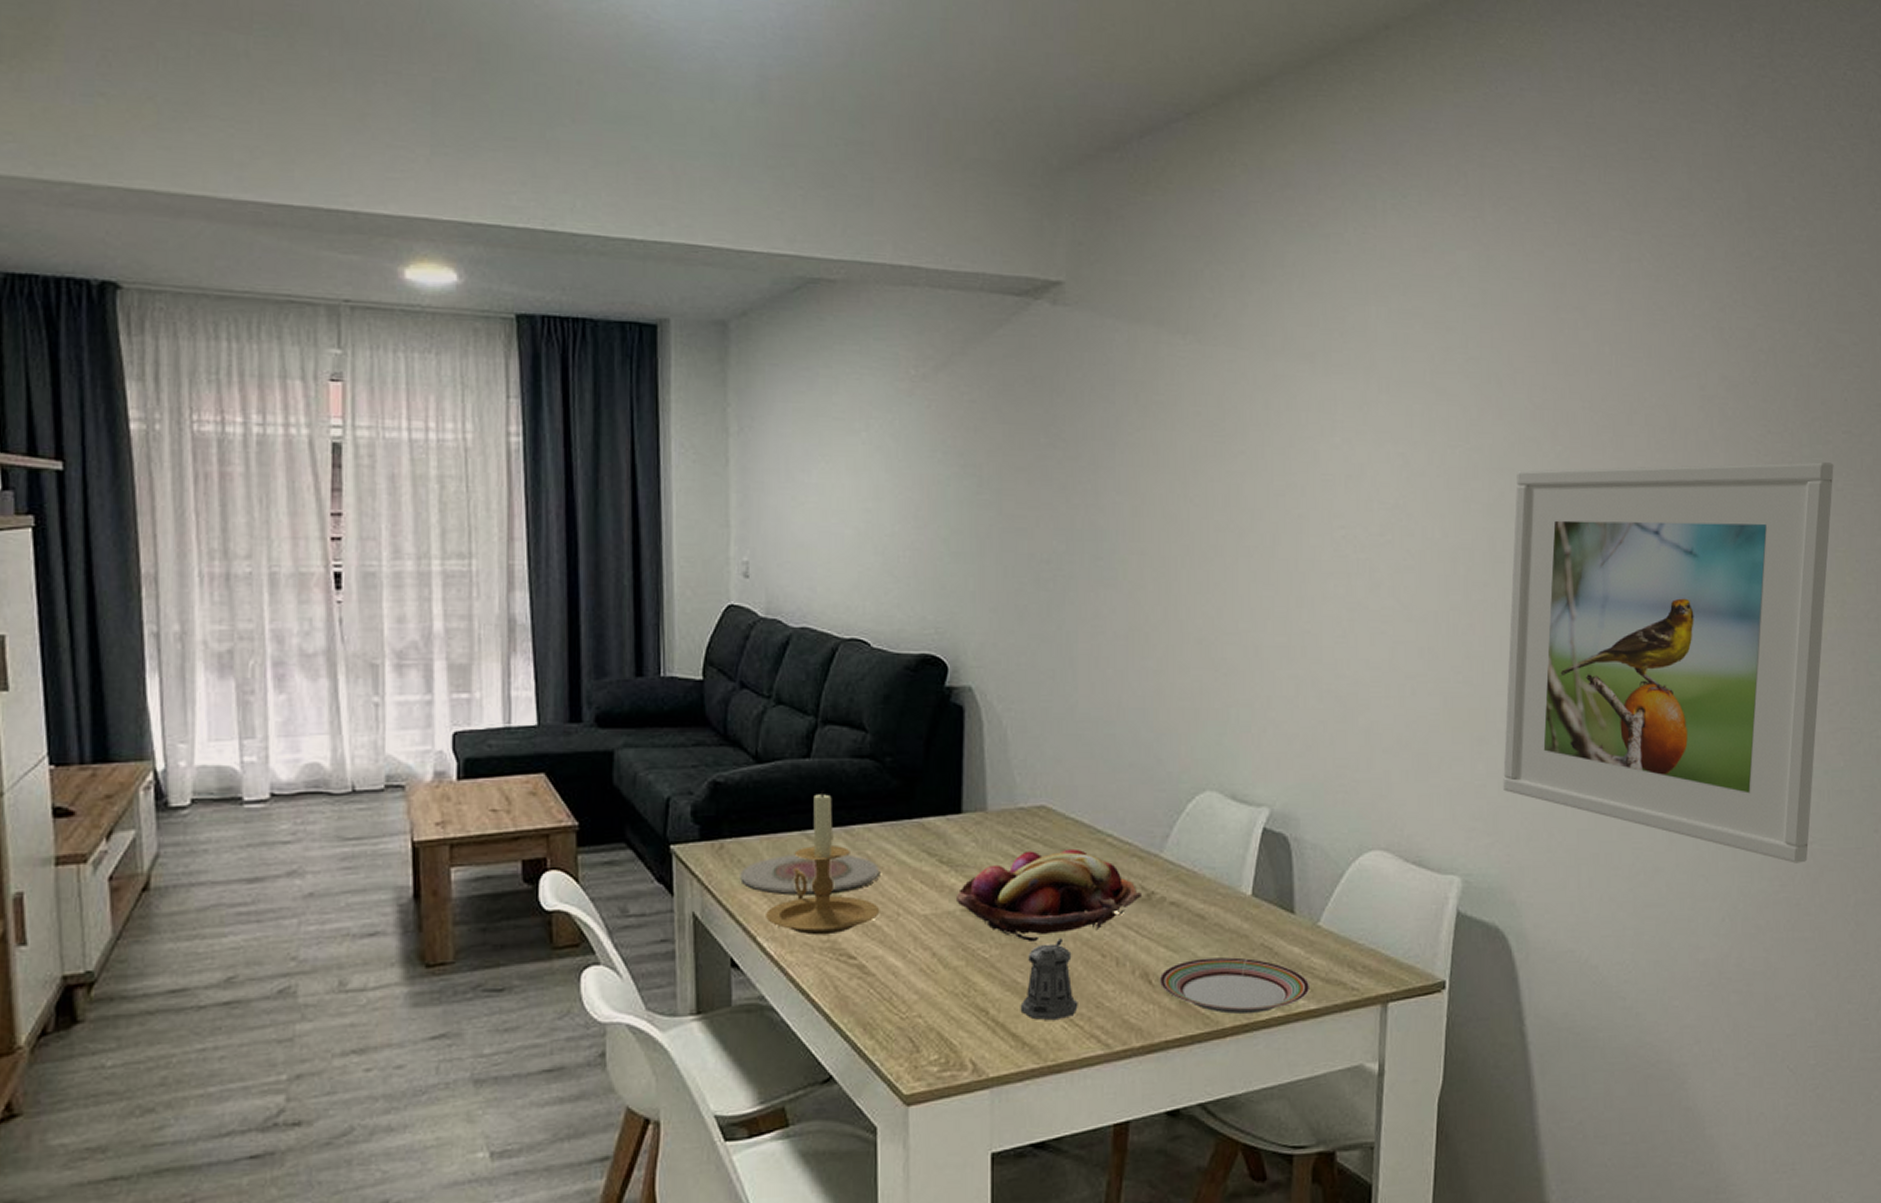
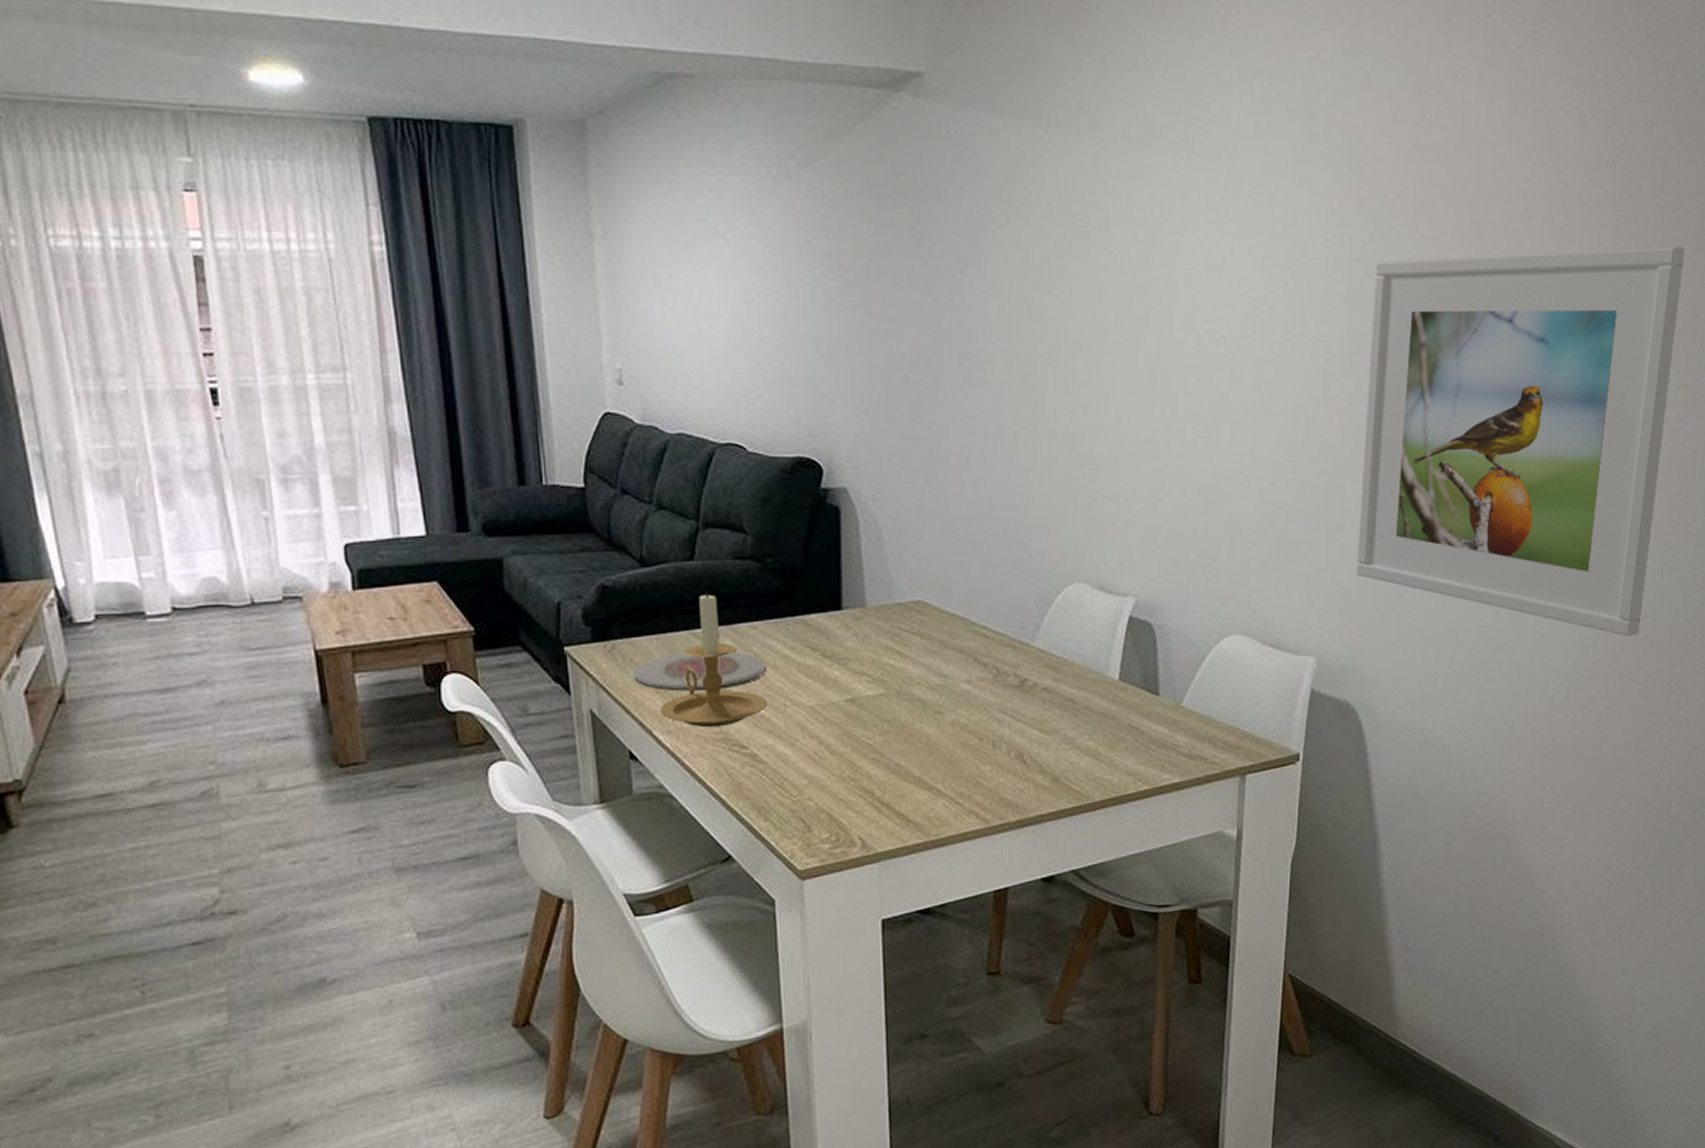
fruit basket: present [955,848,1141,947] -> none [839,640,1015,732]
pepper shaker: present [1020,938,1078,1021] -> none [904,724,958,800]
plate: present [1159,957,1311,1014] -> none [1033,737,1174,789]

